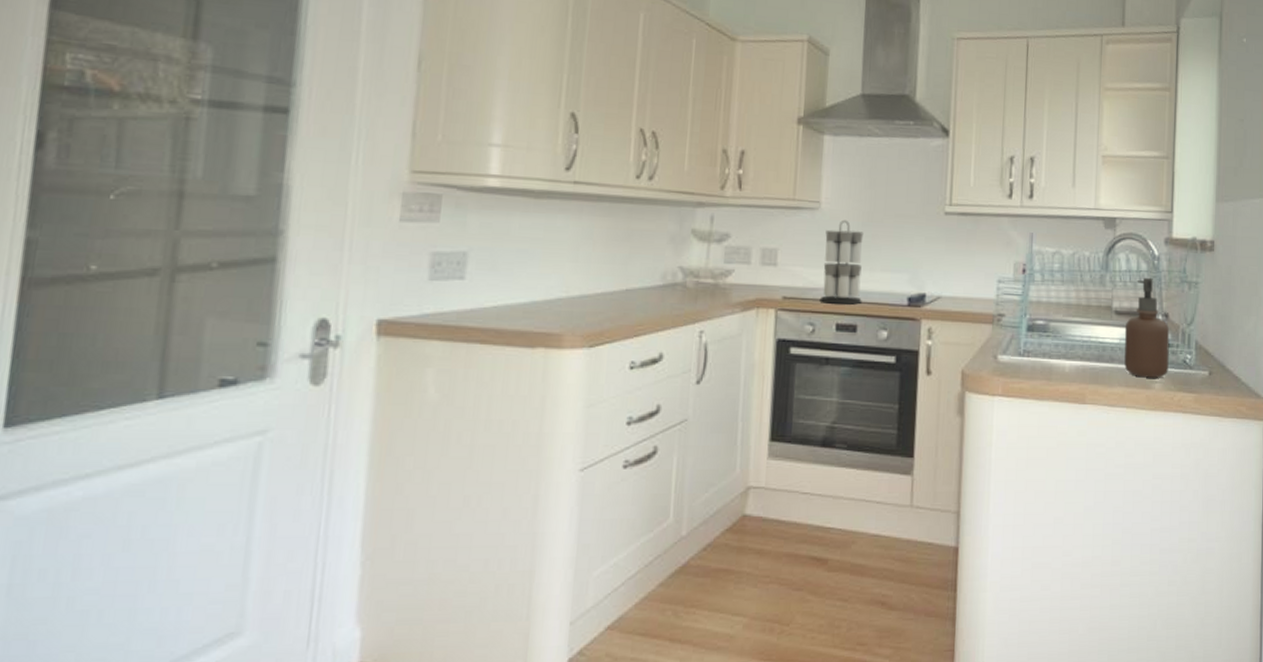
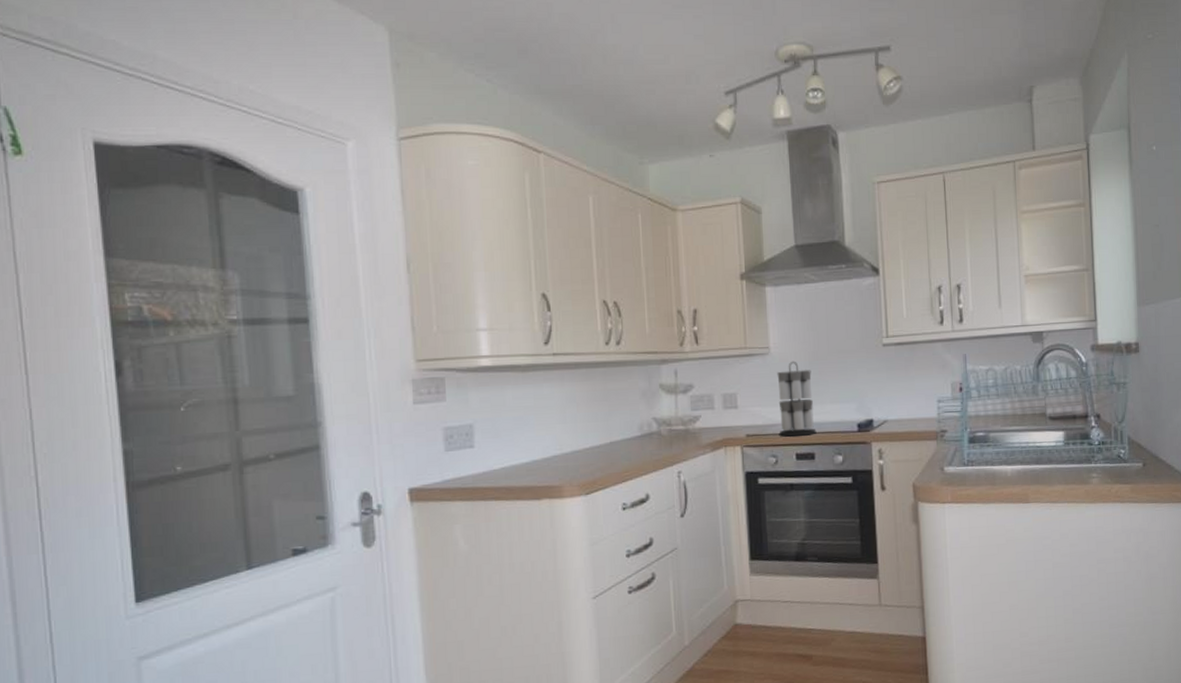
soap dispenser: present [1124,277,1170,378] -> none [1059,383,1104,475]

